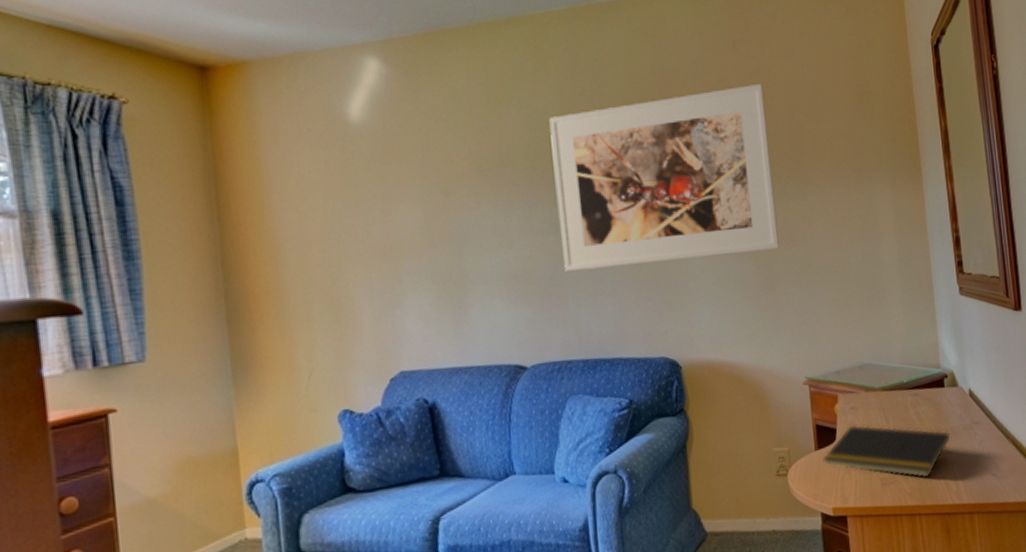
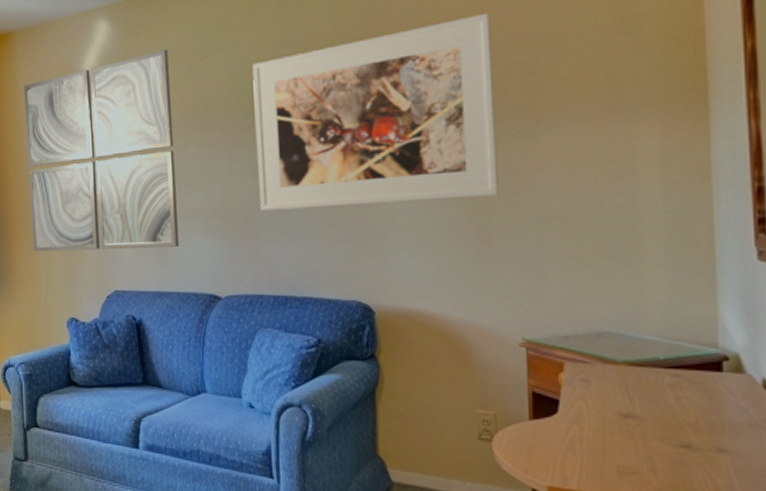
wall art: none [266,96,478,334] -> present [23,49,180,252]
notepad: present [823,424,950,478] -> none [538,399,726,476]

